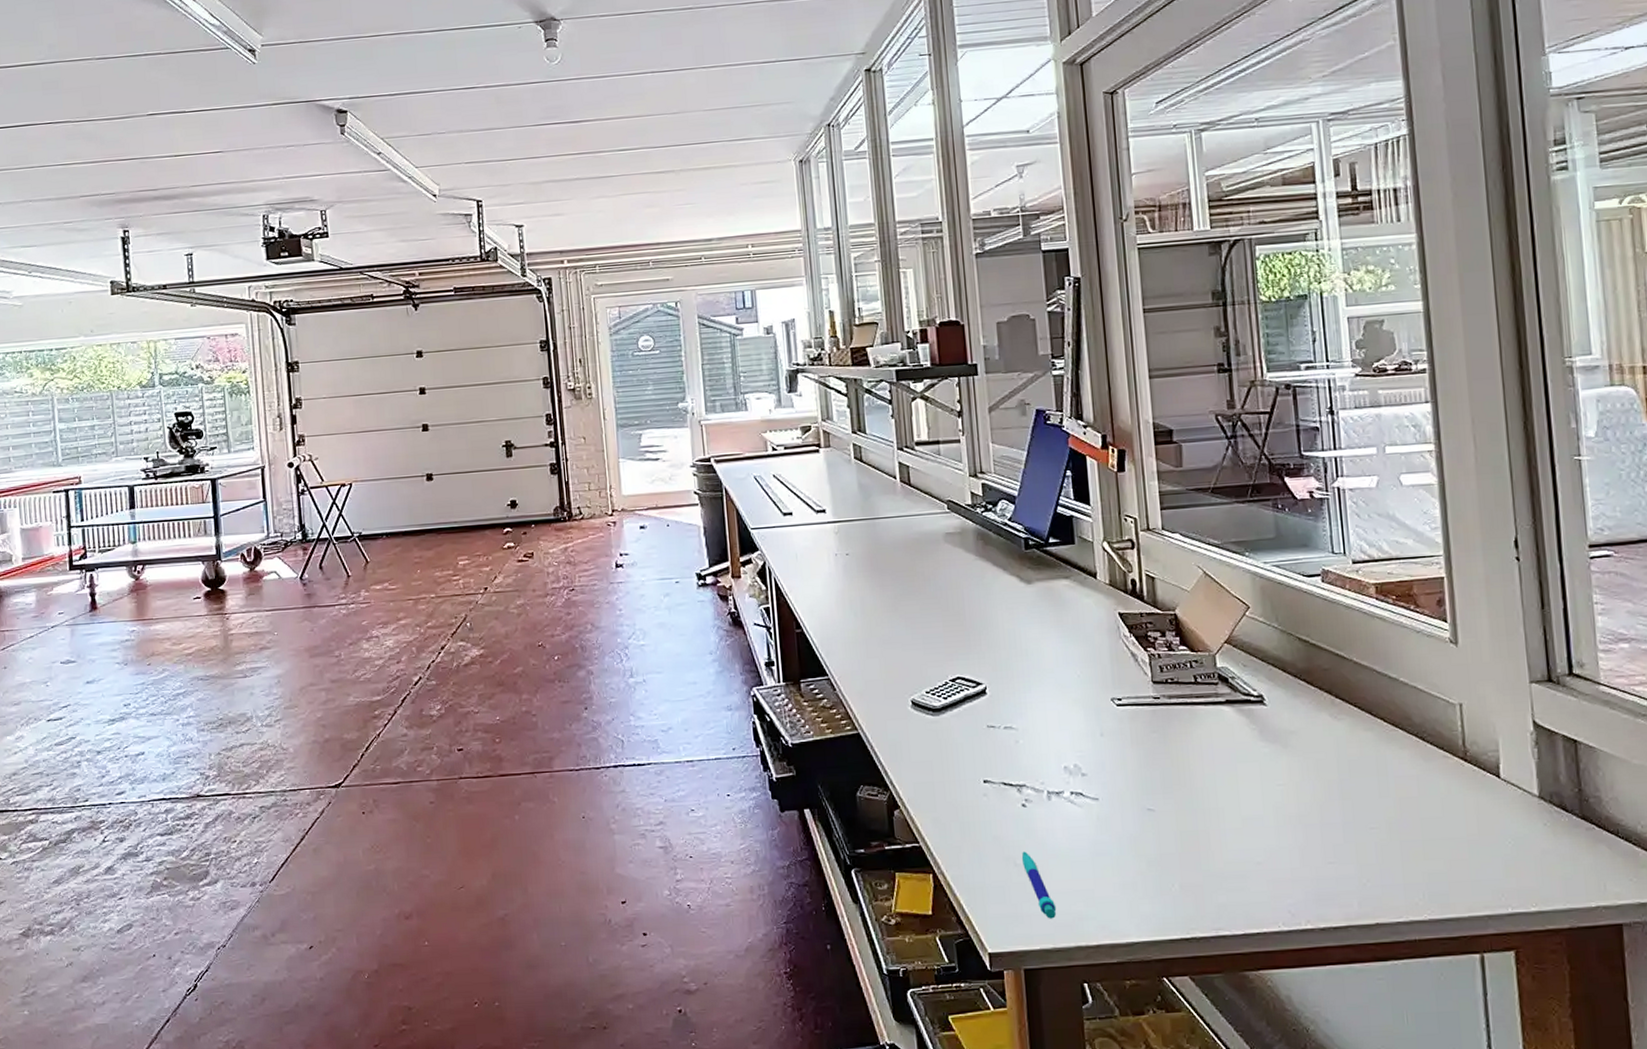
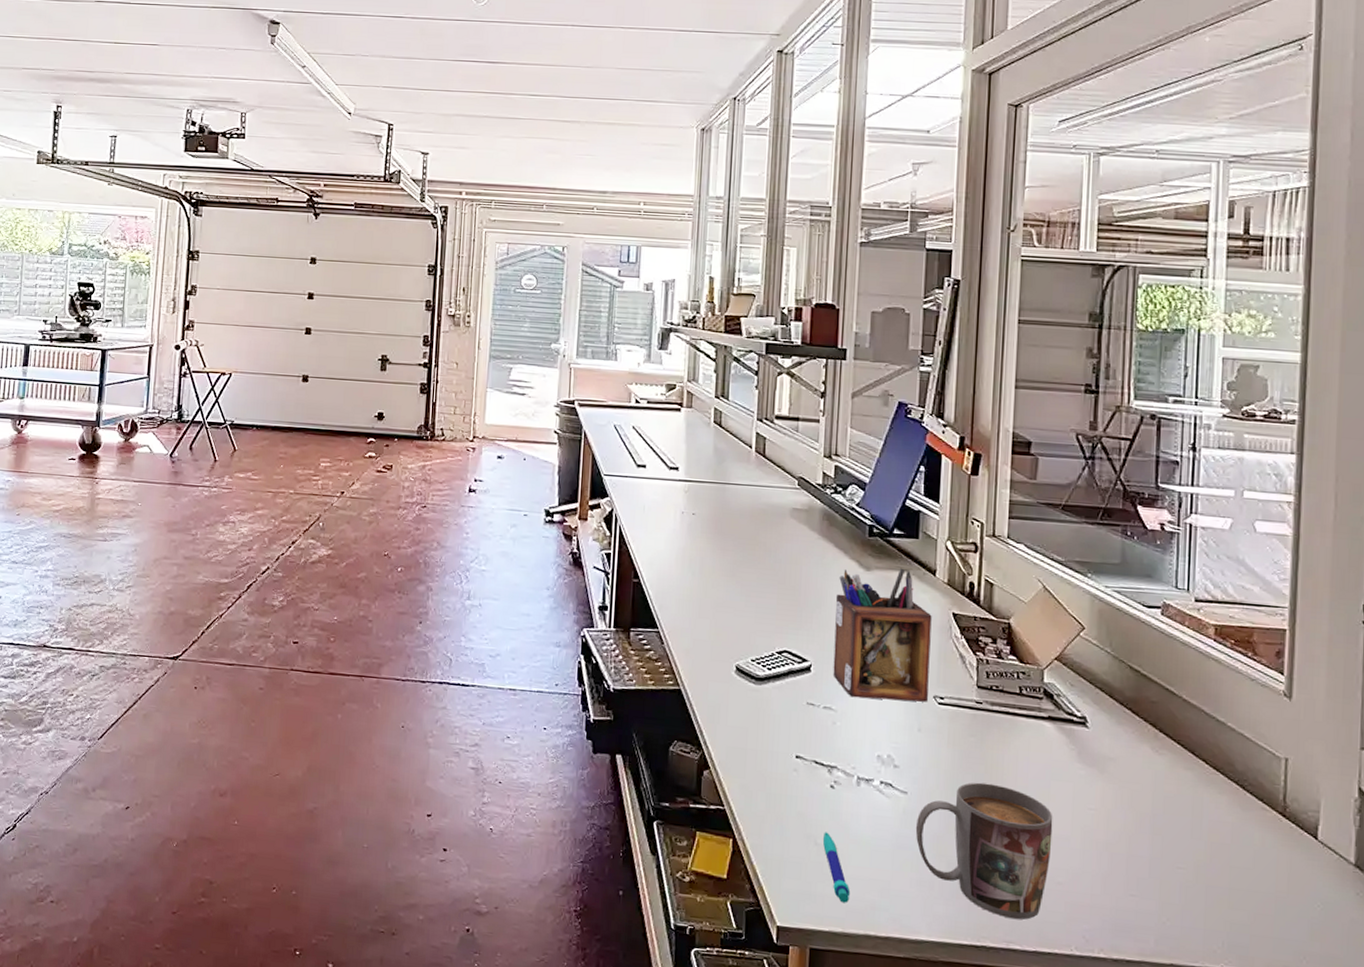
desk organizer: none [1001,576,1106,713] -> present [833,568,932,702]
mug: none [1111,776,1247,906] -> present [915,782,1053,920]

